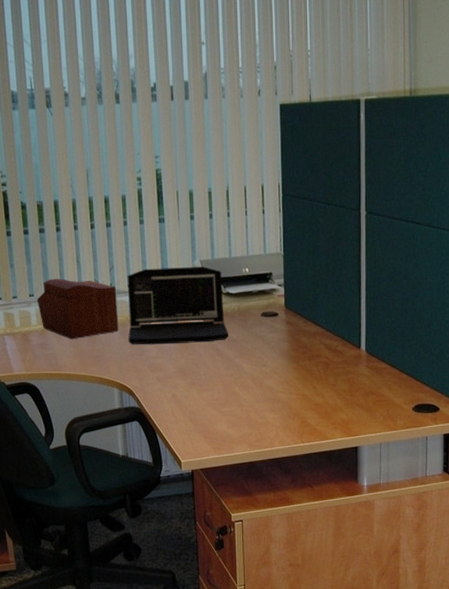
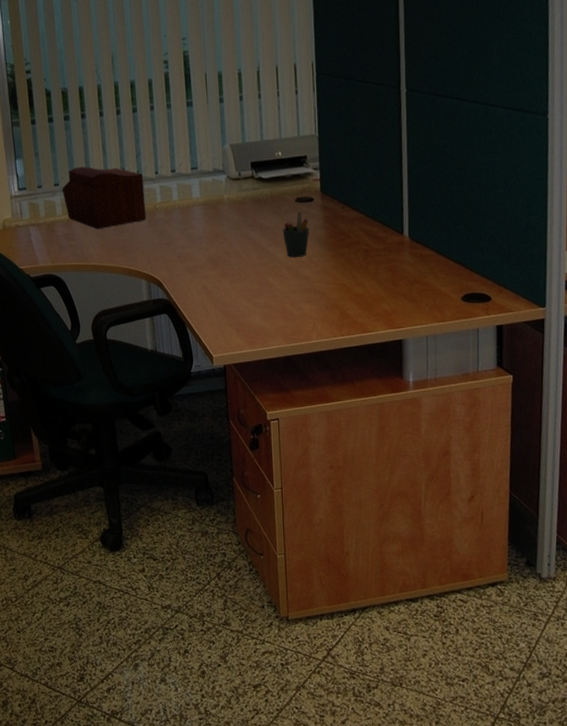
laptop: present [127,267,229,345] -> none [154,151,262,234]
pen holder: none [248,325,274,370] -> present [282,211,309,258]

